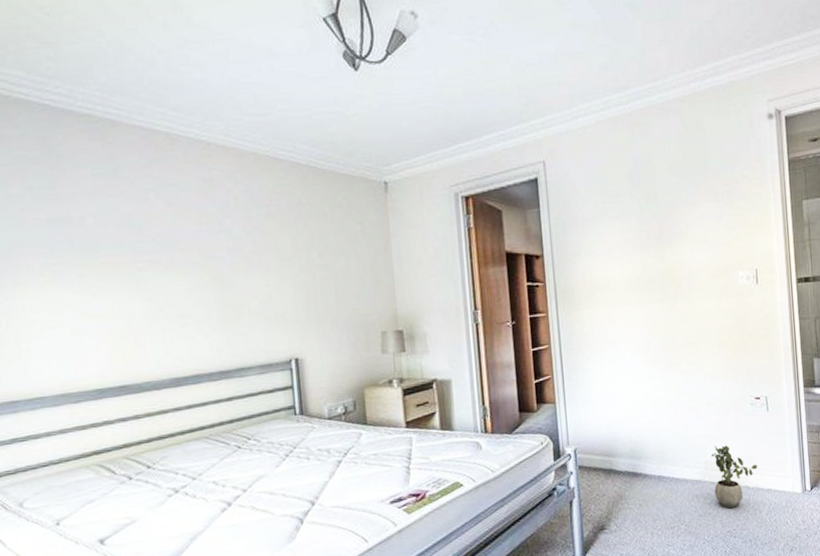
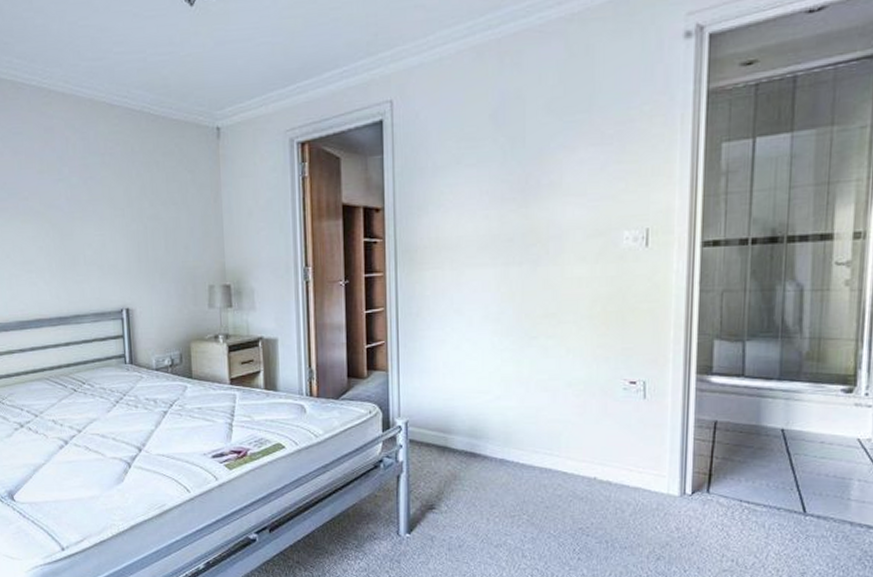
potted plant: present [711,445,758,509] -> none [566,432,624,504]

